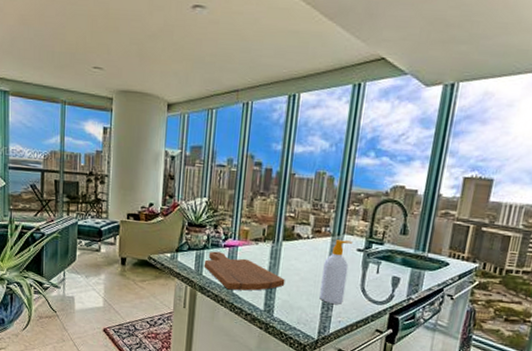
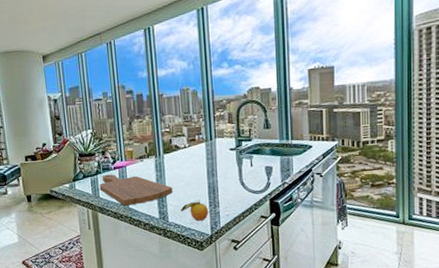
fruit: none [288,298,320,323] -> present [180,199,209,221]
soap bottle: present [319,239,352,304] -> none [203,143,227,201]

